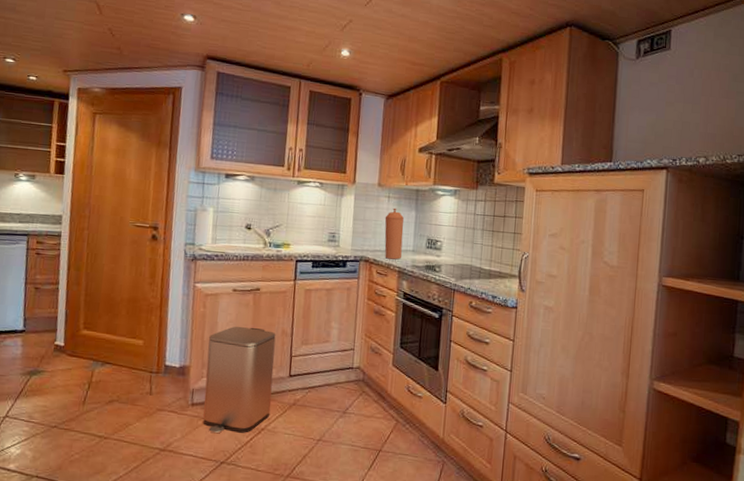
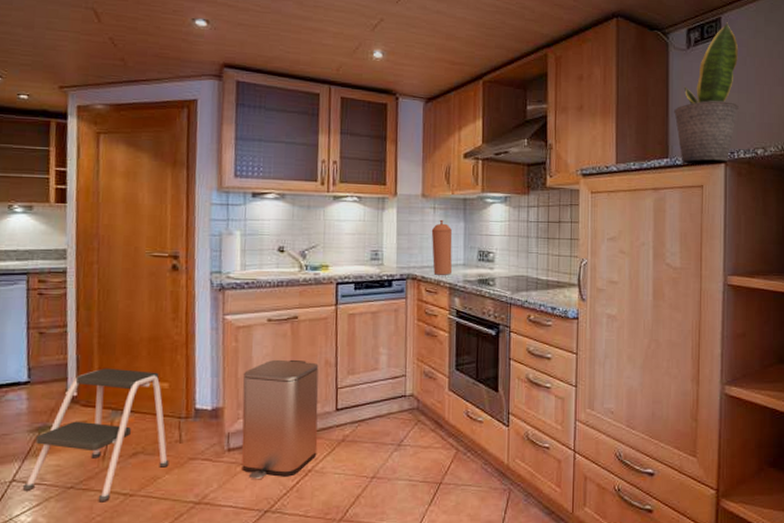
step stool: none [13,323,140,442] -> present [22,368,169,502]
potted plant: none [620,35,686,171] -> present [674,22,739,165]

